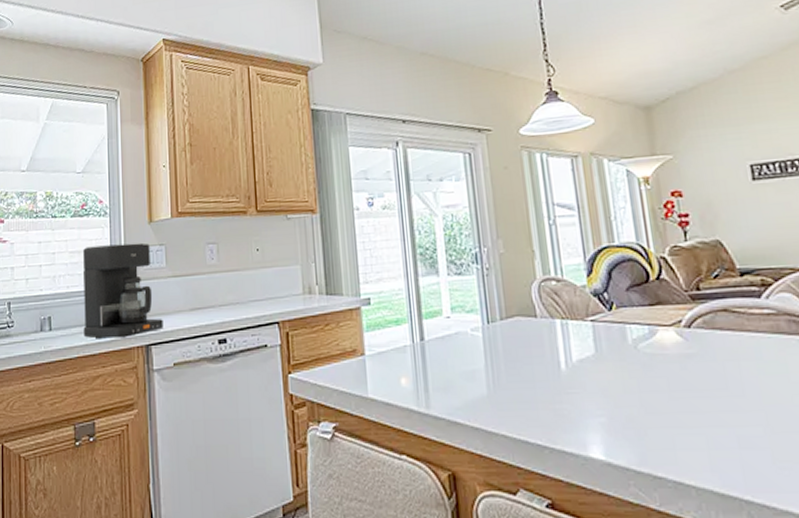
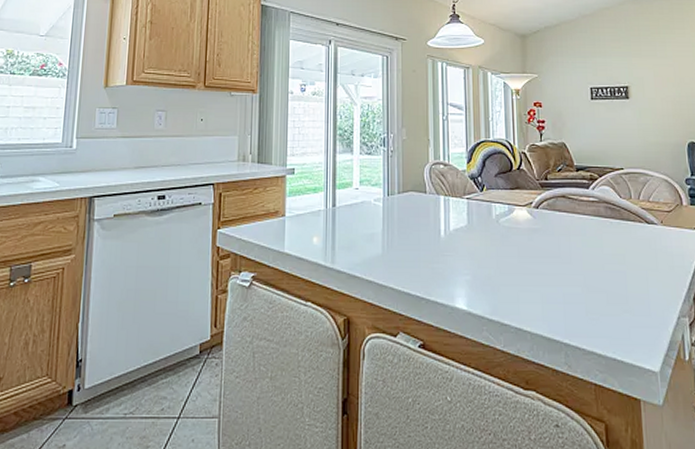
coffee maker: present [83,242,164,339] -> none [29,104,109,189]

